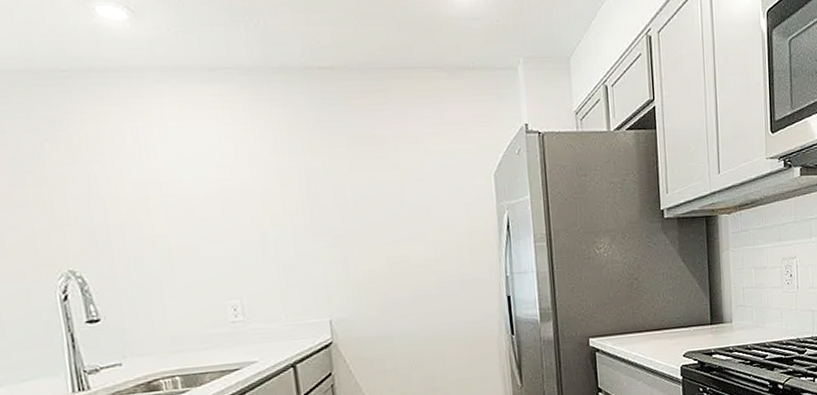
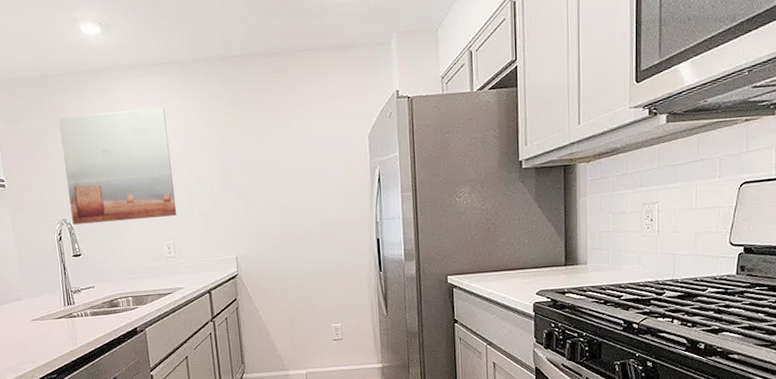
wall art: none [62,125,246,279] -> present [59,107,177,225]

